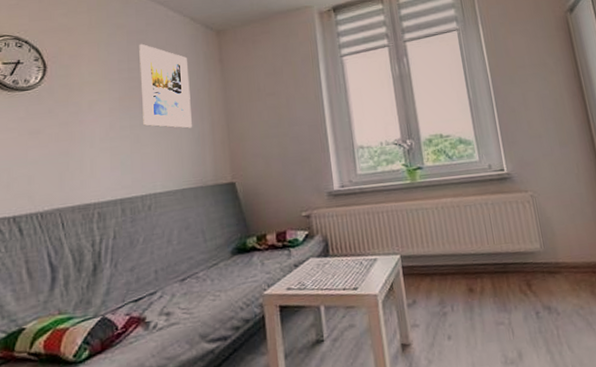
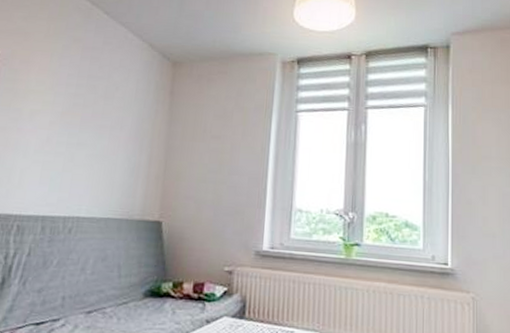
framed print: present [139,43,192,128] -> none [80,61,138,157]

